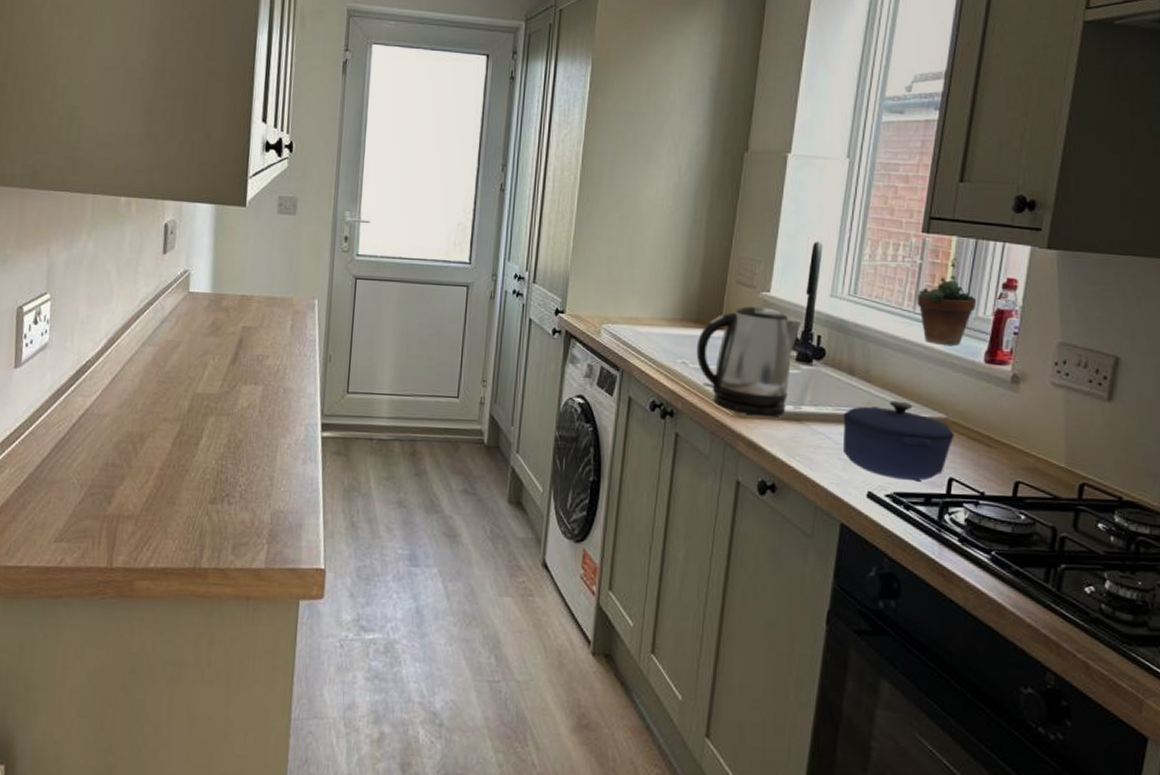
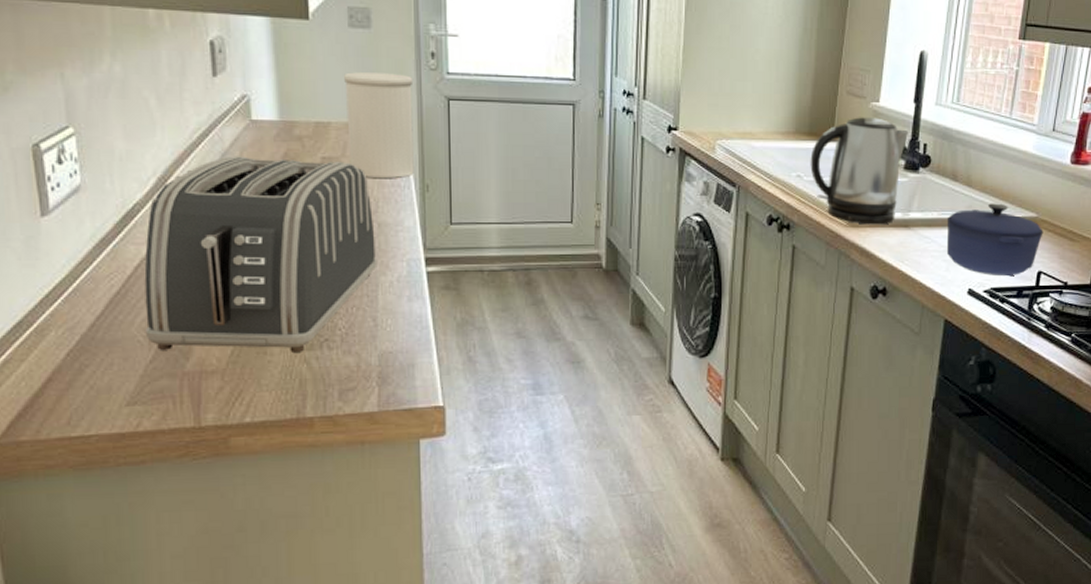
toaster: none [79,322,280,505] -> present [144,156,377,352]
canister: none [265,252,326,348] -> present [344,72,414,179]
succulent plant: present [917,257,977,347] -> none [1014,63,1066,150]

